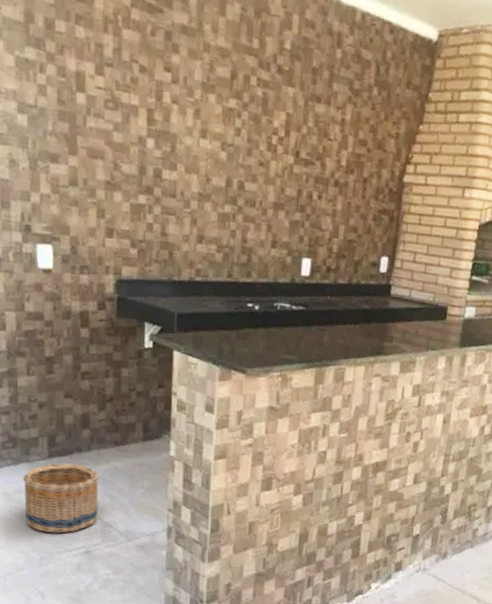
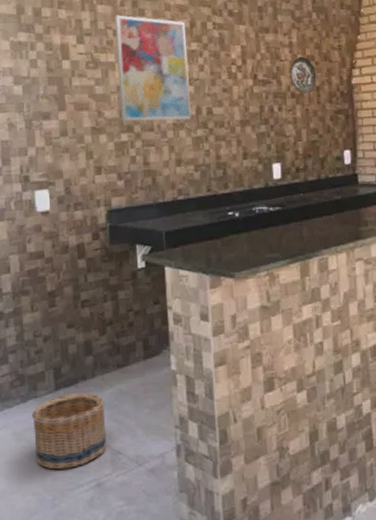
wall art: none [139,46,225,192] -> present [114,15,191,122]
decorative plate: none [336,138,366,185] -> present [289,56,317,94]

